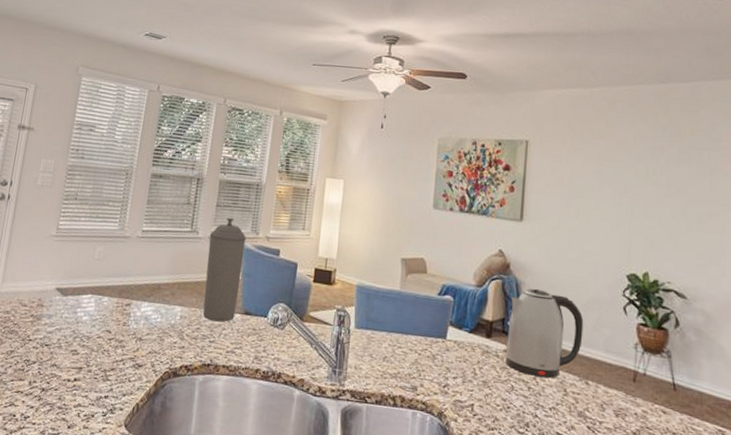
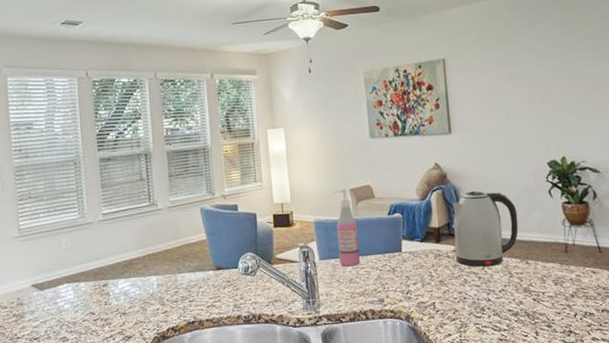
canister: present [202,218,246,322] -> none [168,185,208,283]
soap dispenser: none [376,255,403,344] -> present [332,188,360,267]

